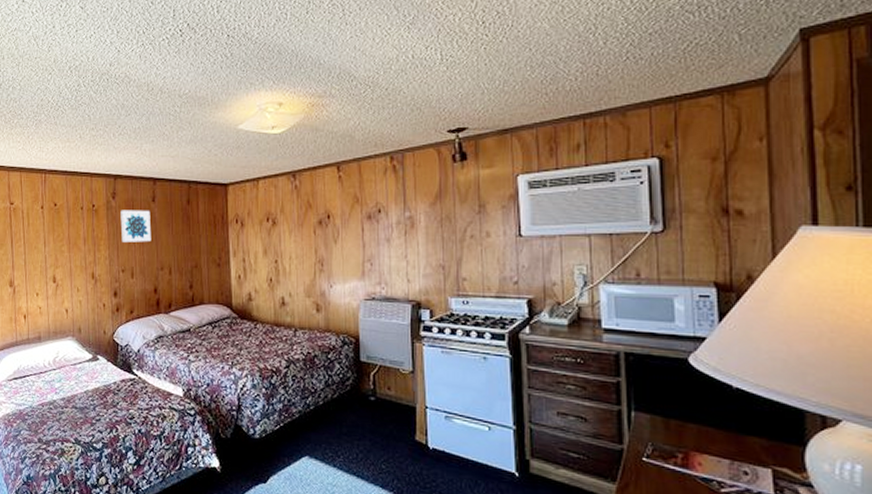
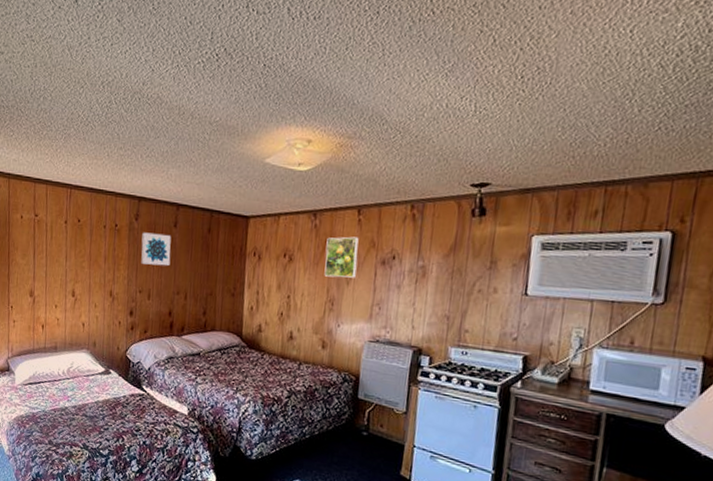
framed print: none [309,194,343,237] -> present [324,236,359,278]

